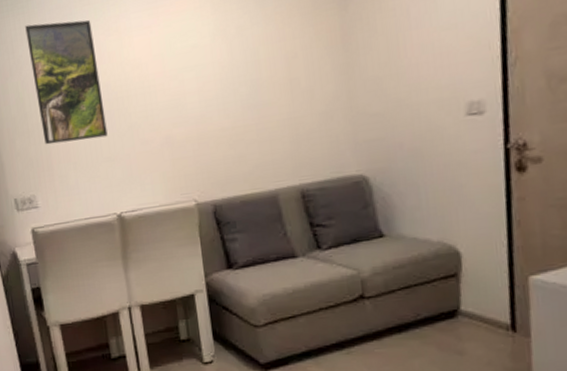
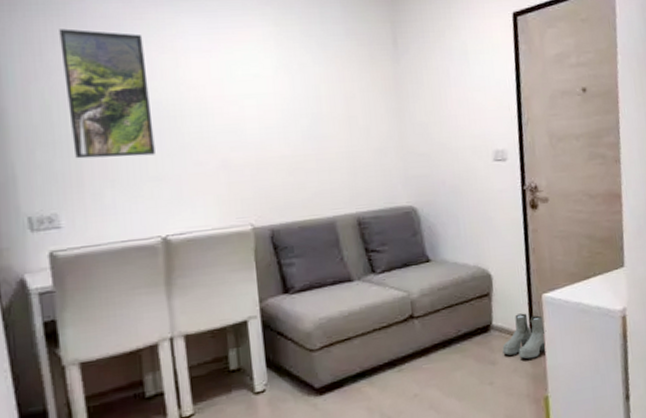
boots: none [472,298,534,352] -> present [502,313,547,360]

